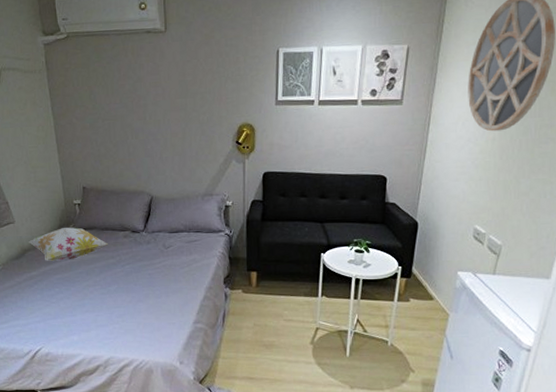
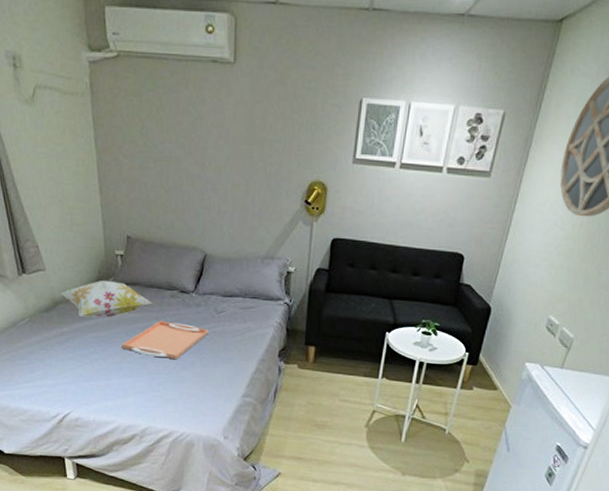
serving tray: none [83,259,159,294] -> present [122,320,209,360]

